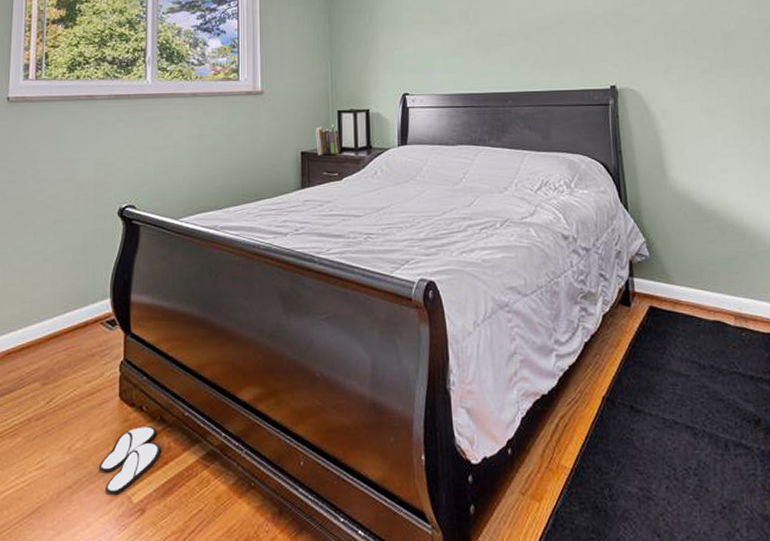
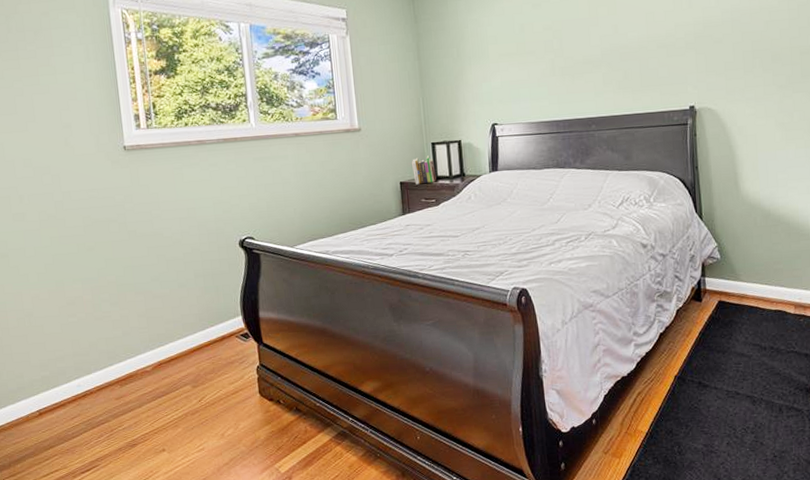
slippers: present [98,426,160,496] -> none [248,415,299,468]

